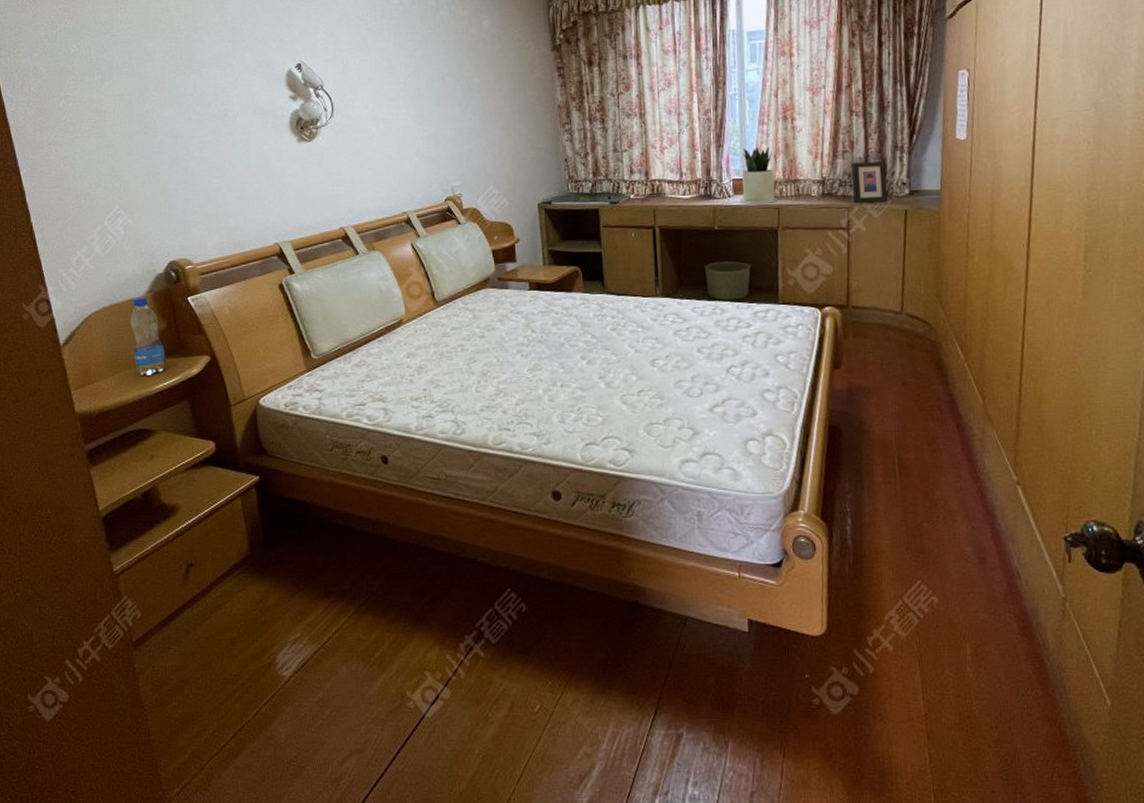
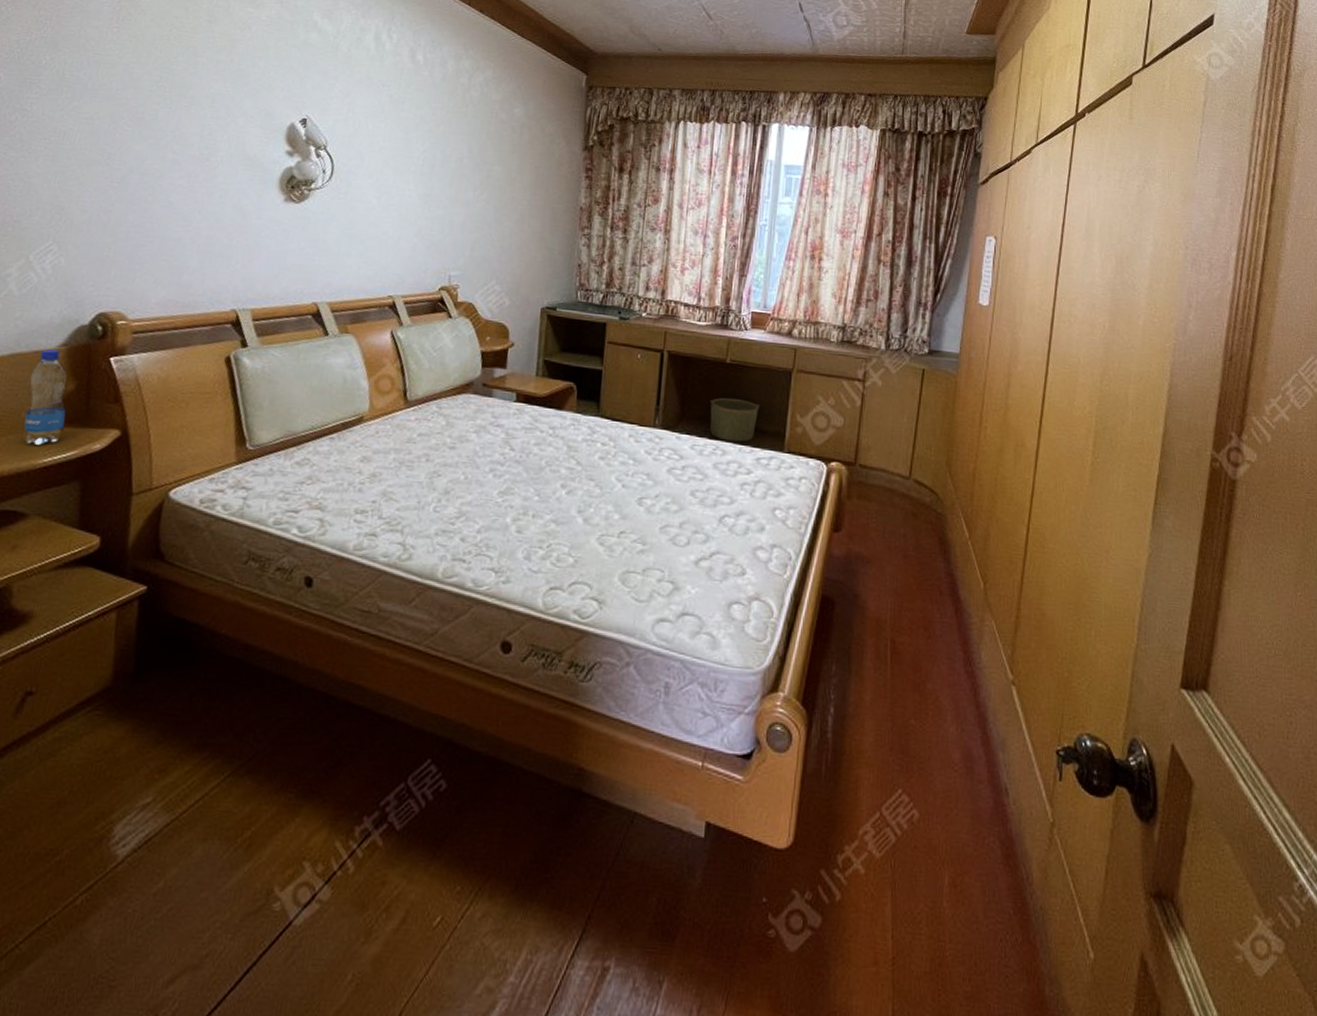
planter: present [740,147,779,205] -> none [757,281,797,344]
picture frame: present [852,161,888,203] -> none [873,313,908,357]

